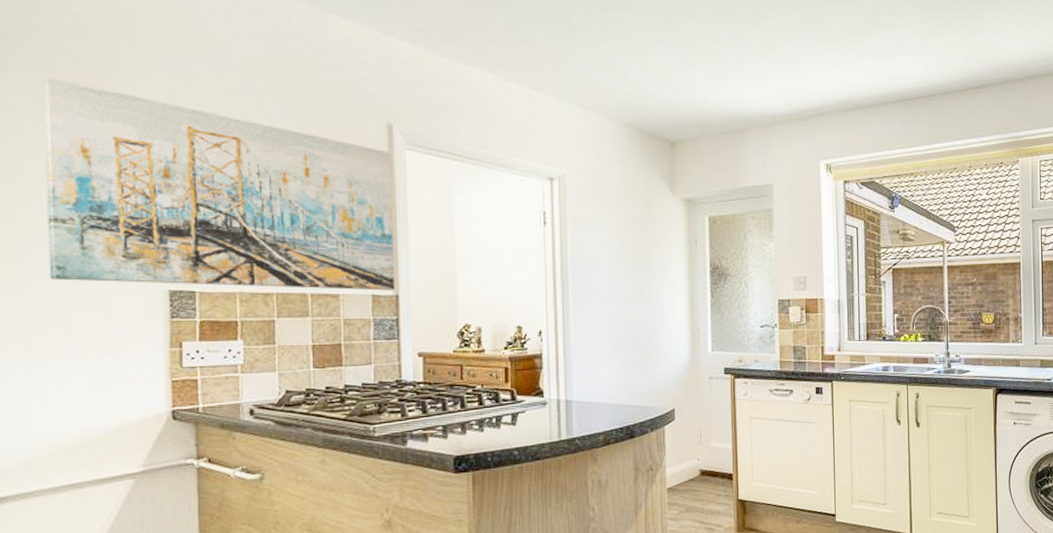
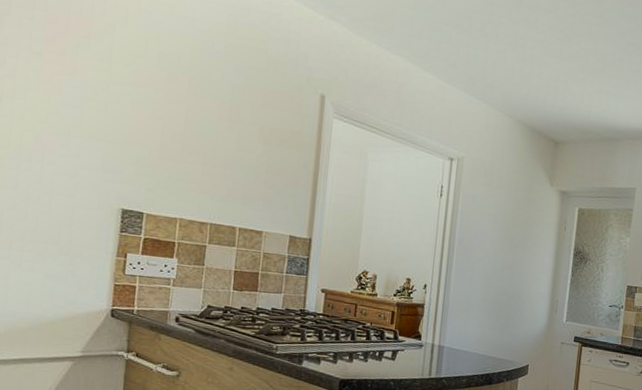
wall art: present [42,77,396,291] -> none [24,17,321,234]

